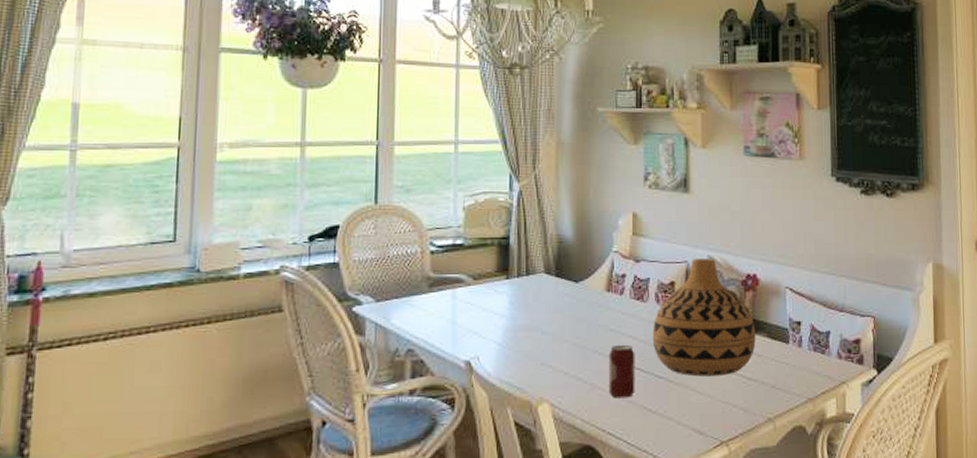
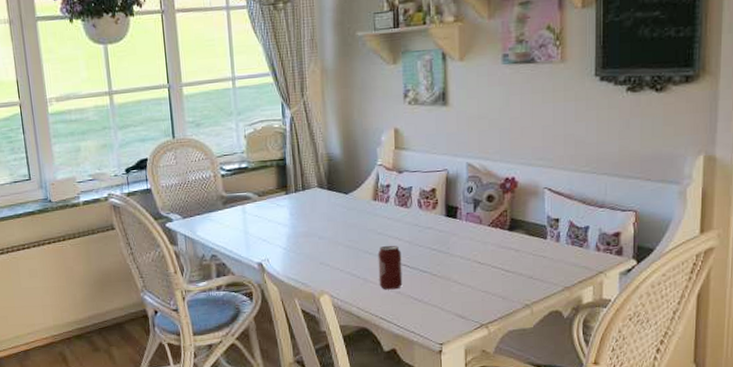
vase: present [652,259,756,377] -> none [416,165,514,270]

